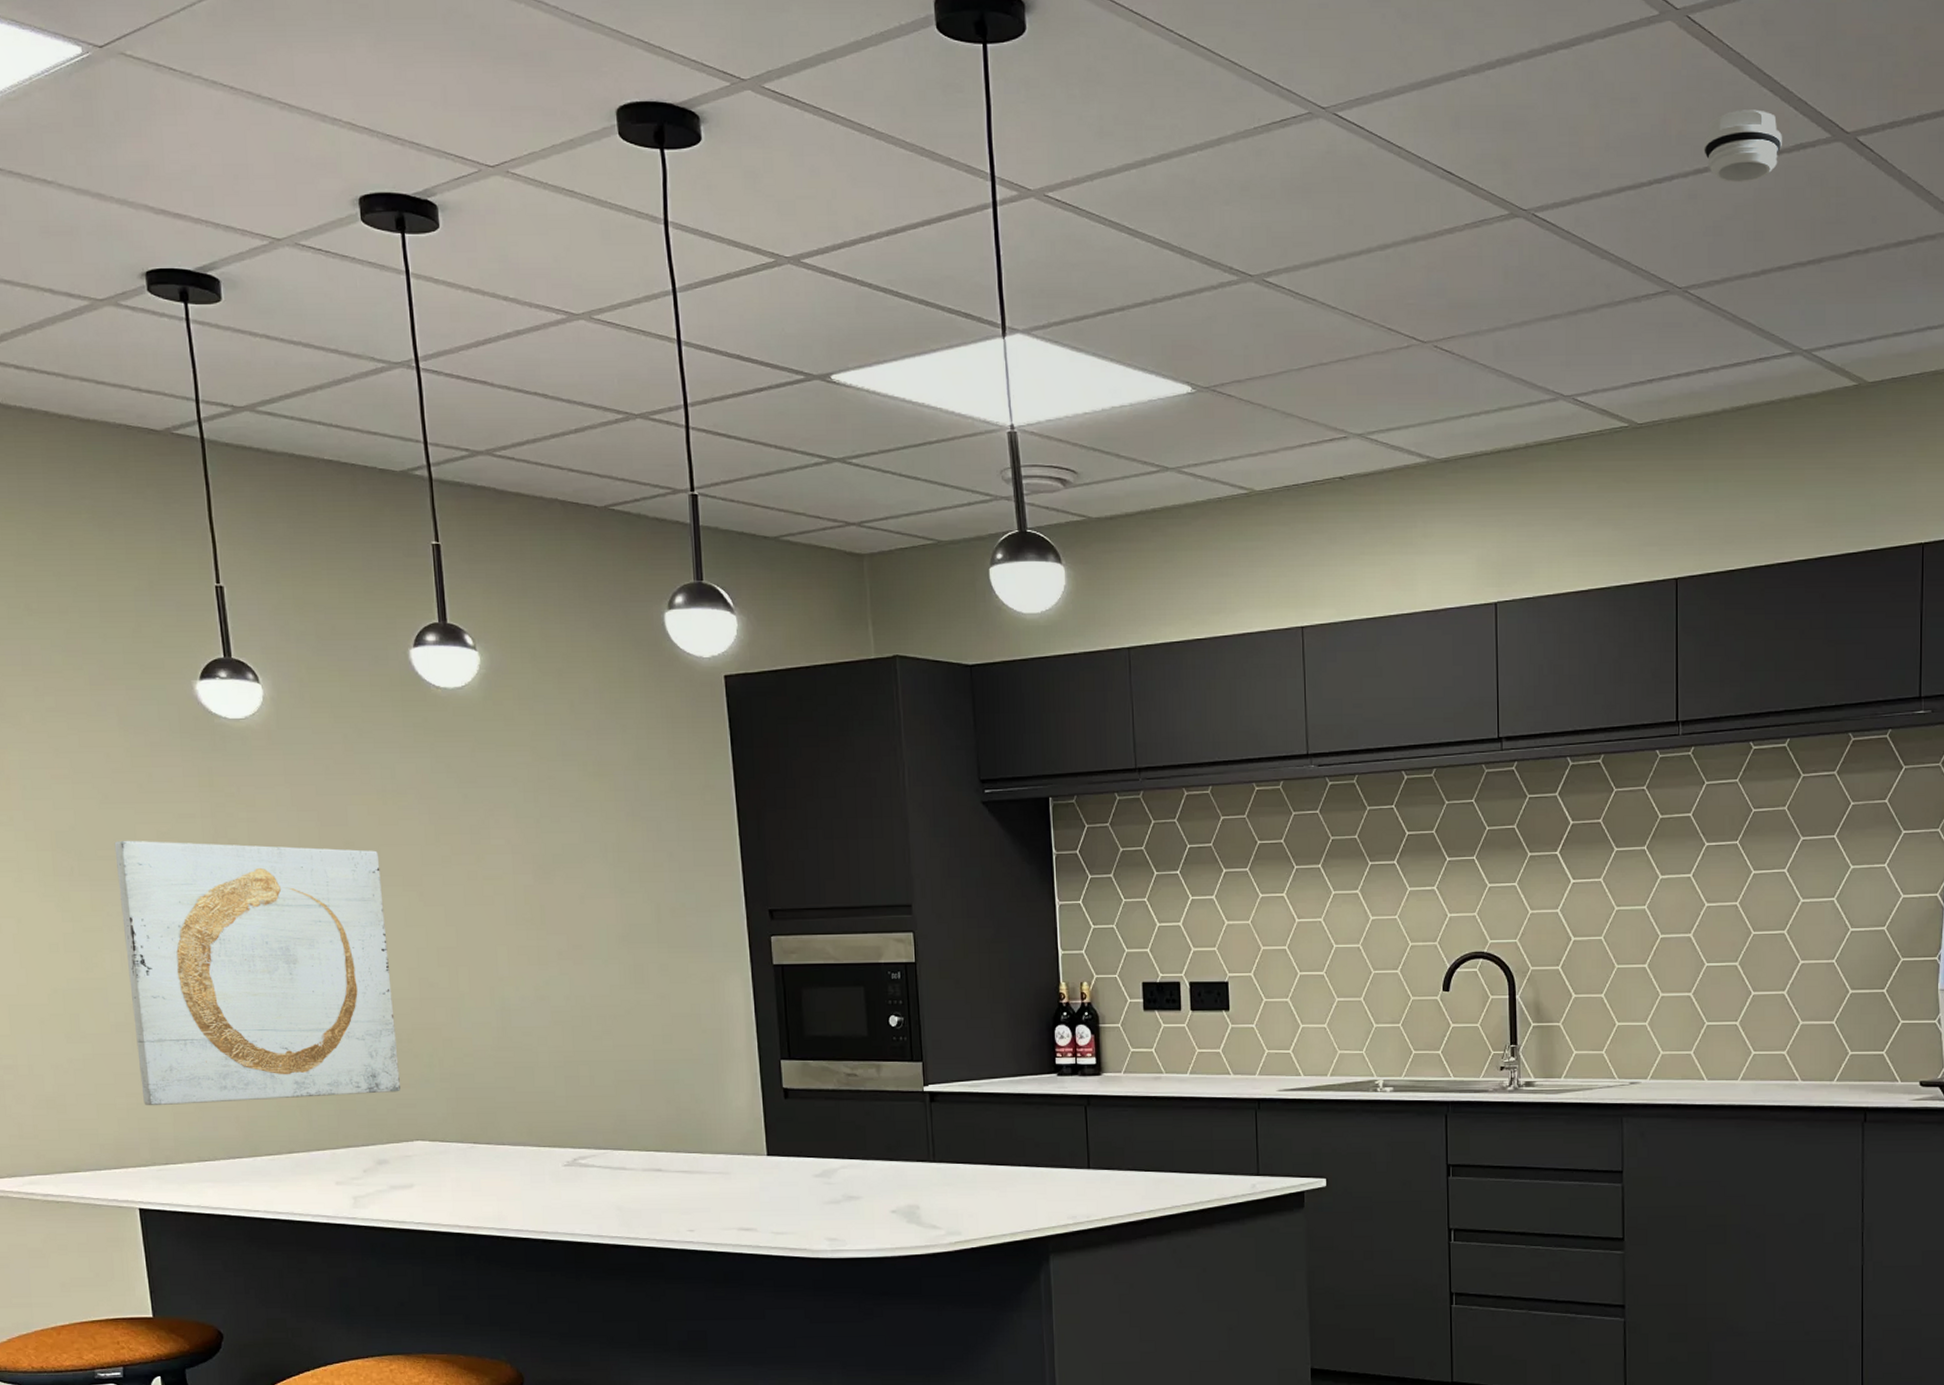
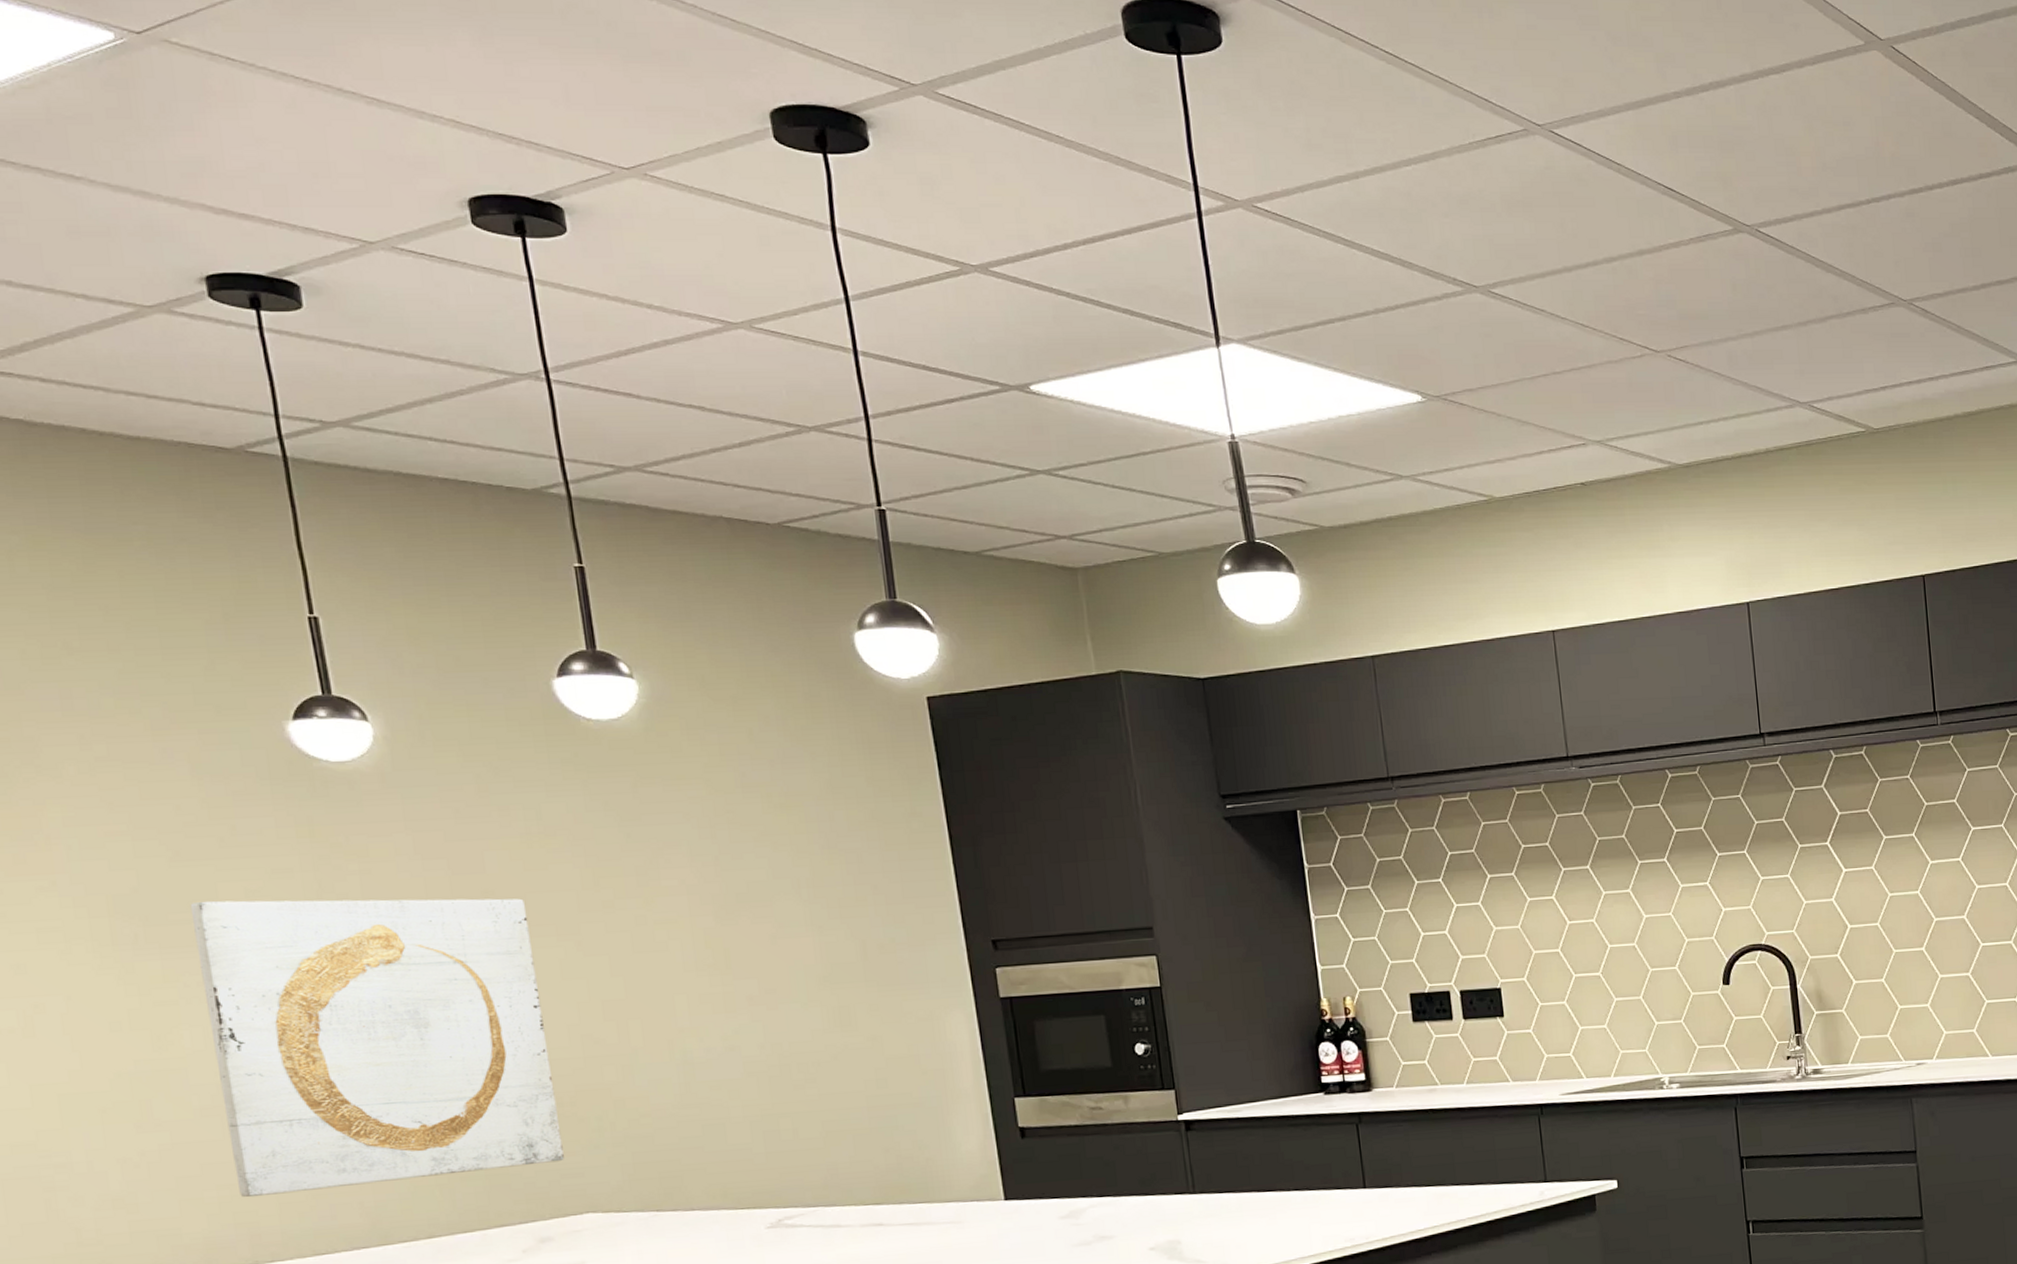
smoke detector: present [1704,109,1782,183] -> none [1917,135,1991,202]

